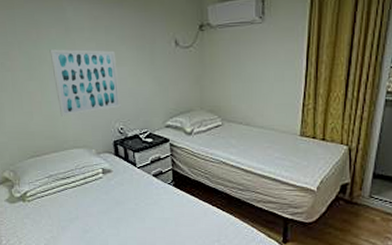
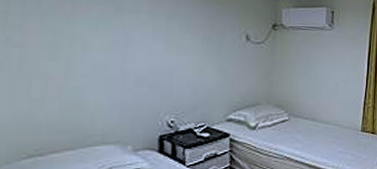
wall art: present [49,49,122,117] -> none [87,28,177,106]

